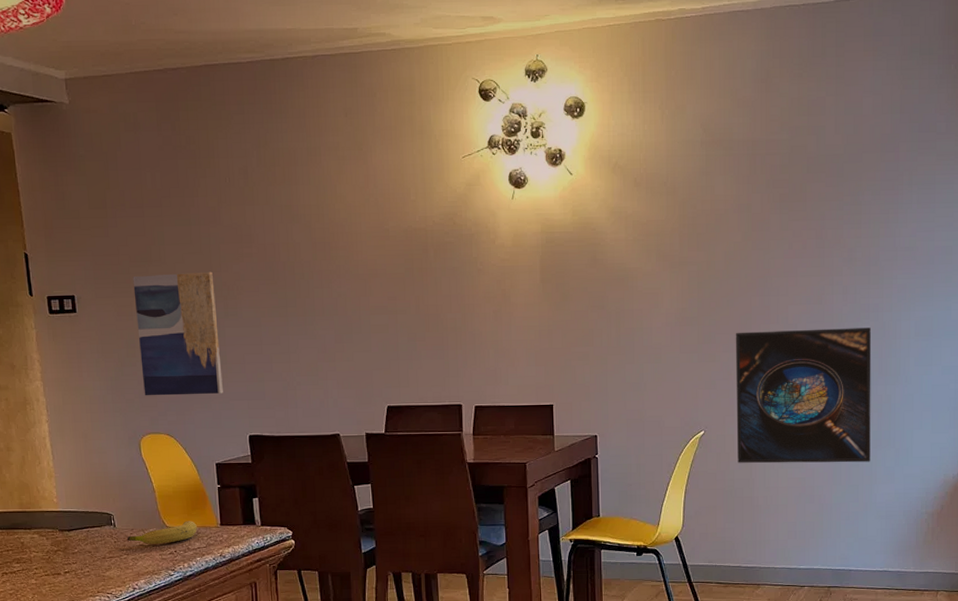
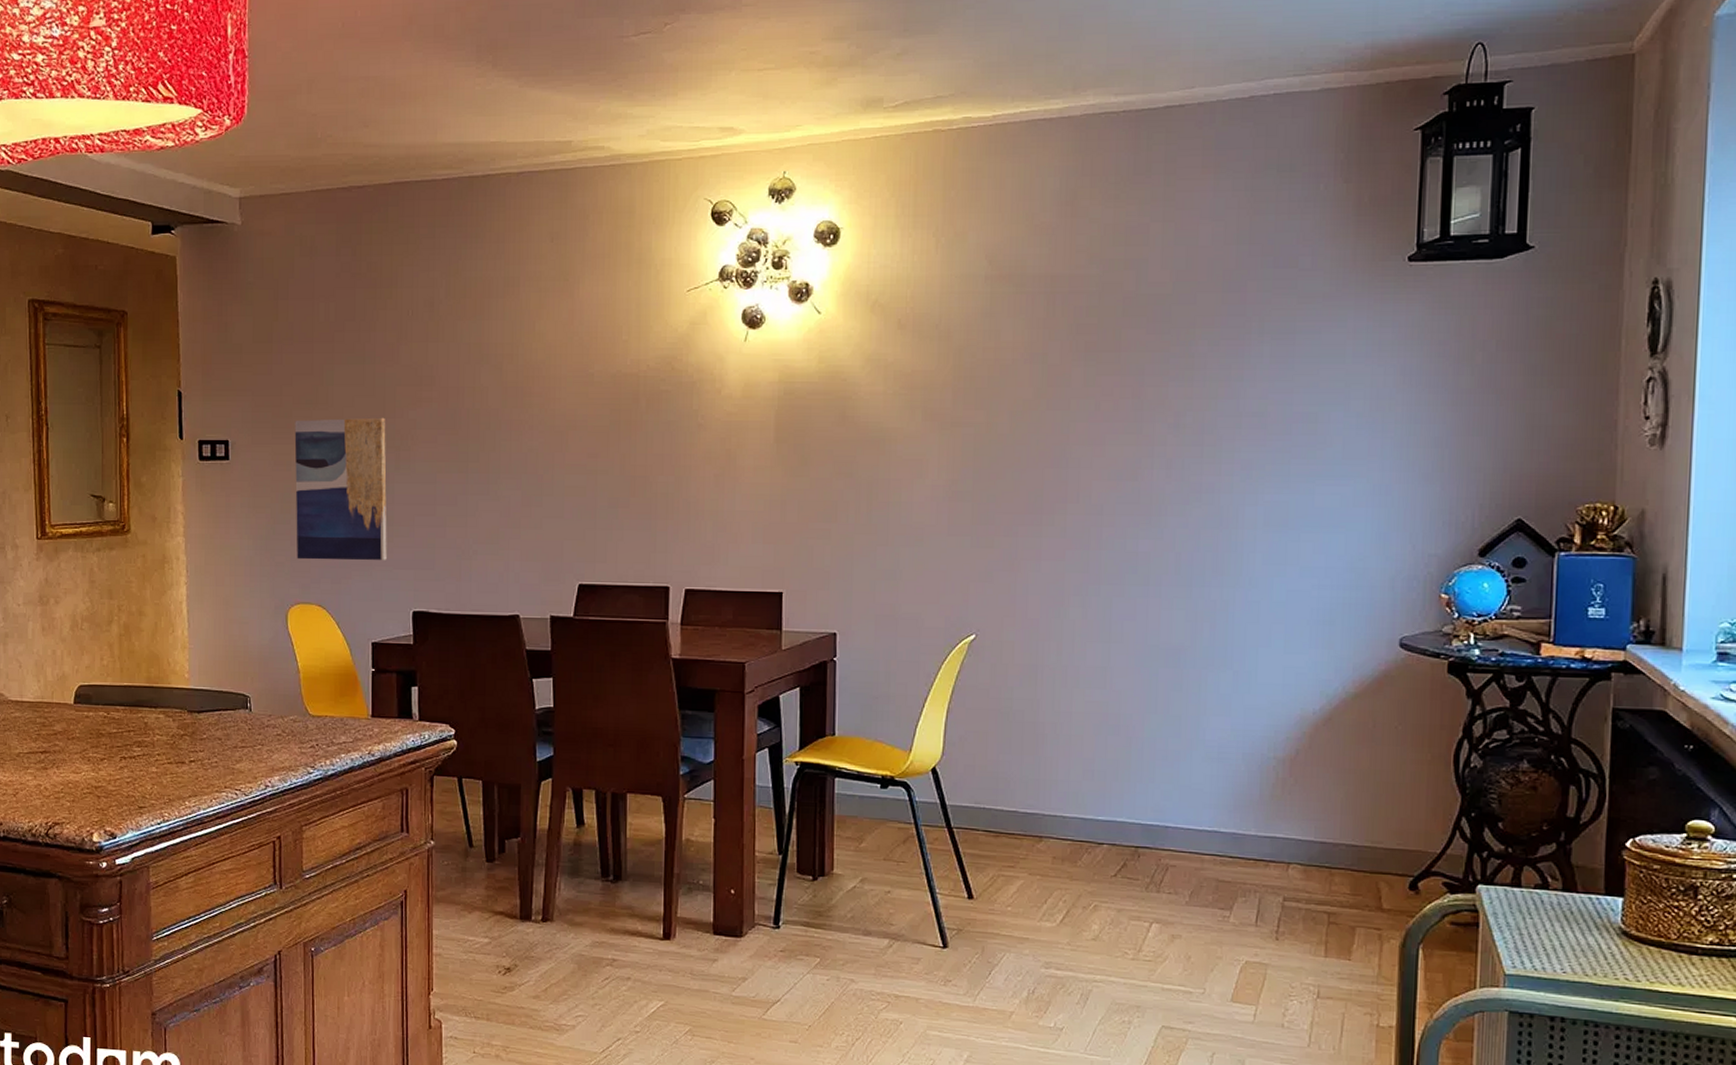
fruit: present [126,521,197,545] -> none [263,709,344,735]
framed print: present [735,328,872,464] -> none [1018,512,1204,687]

